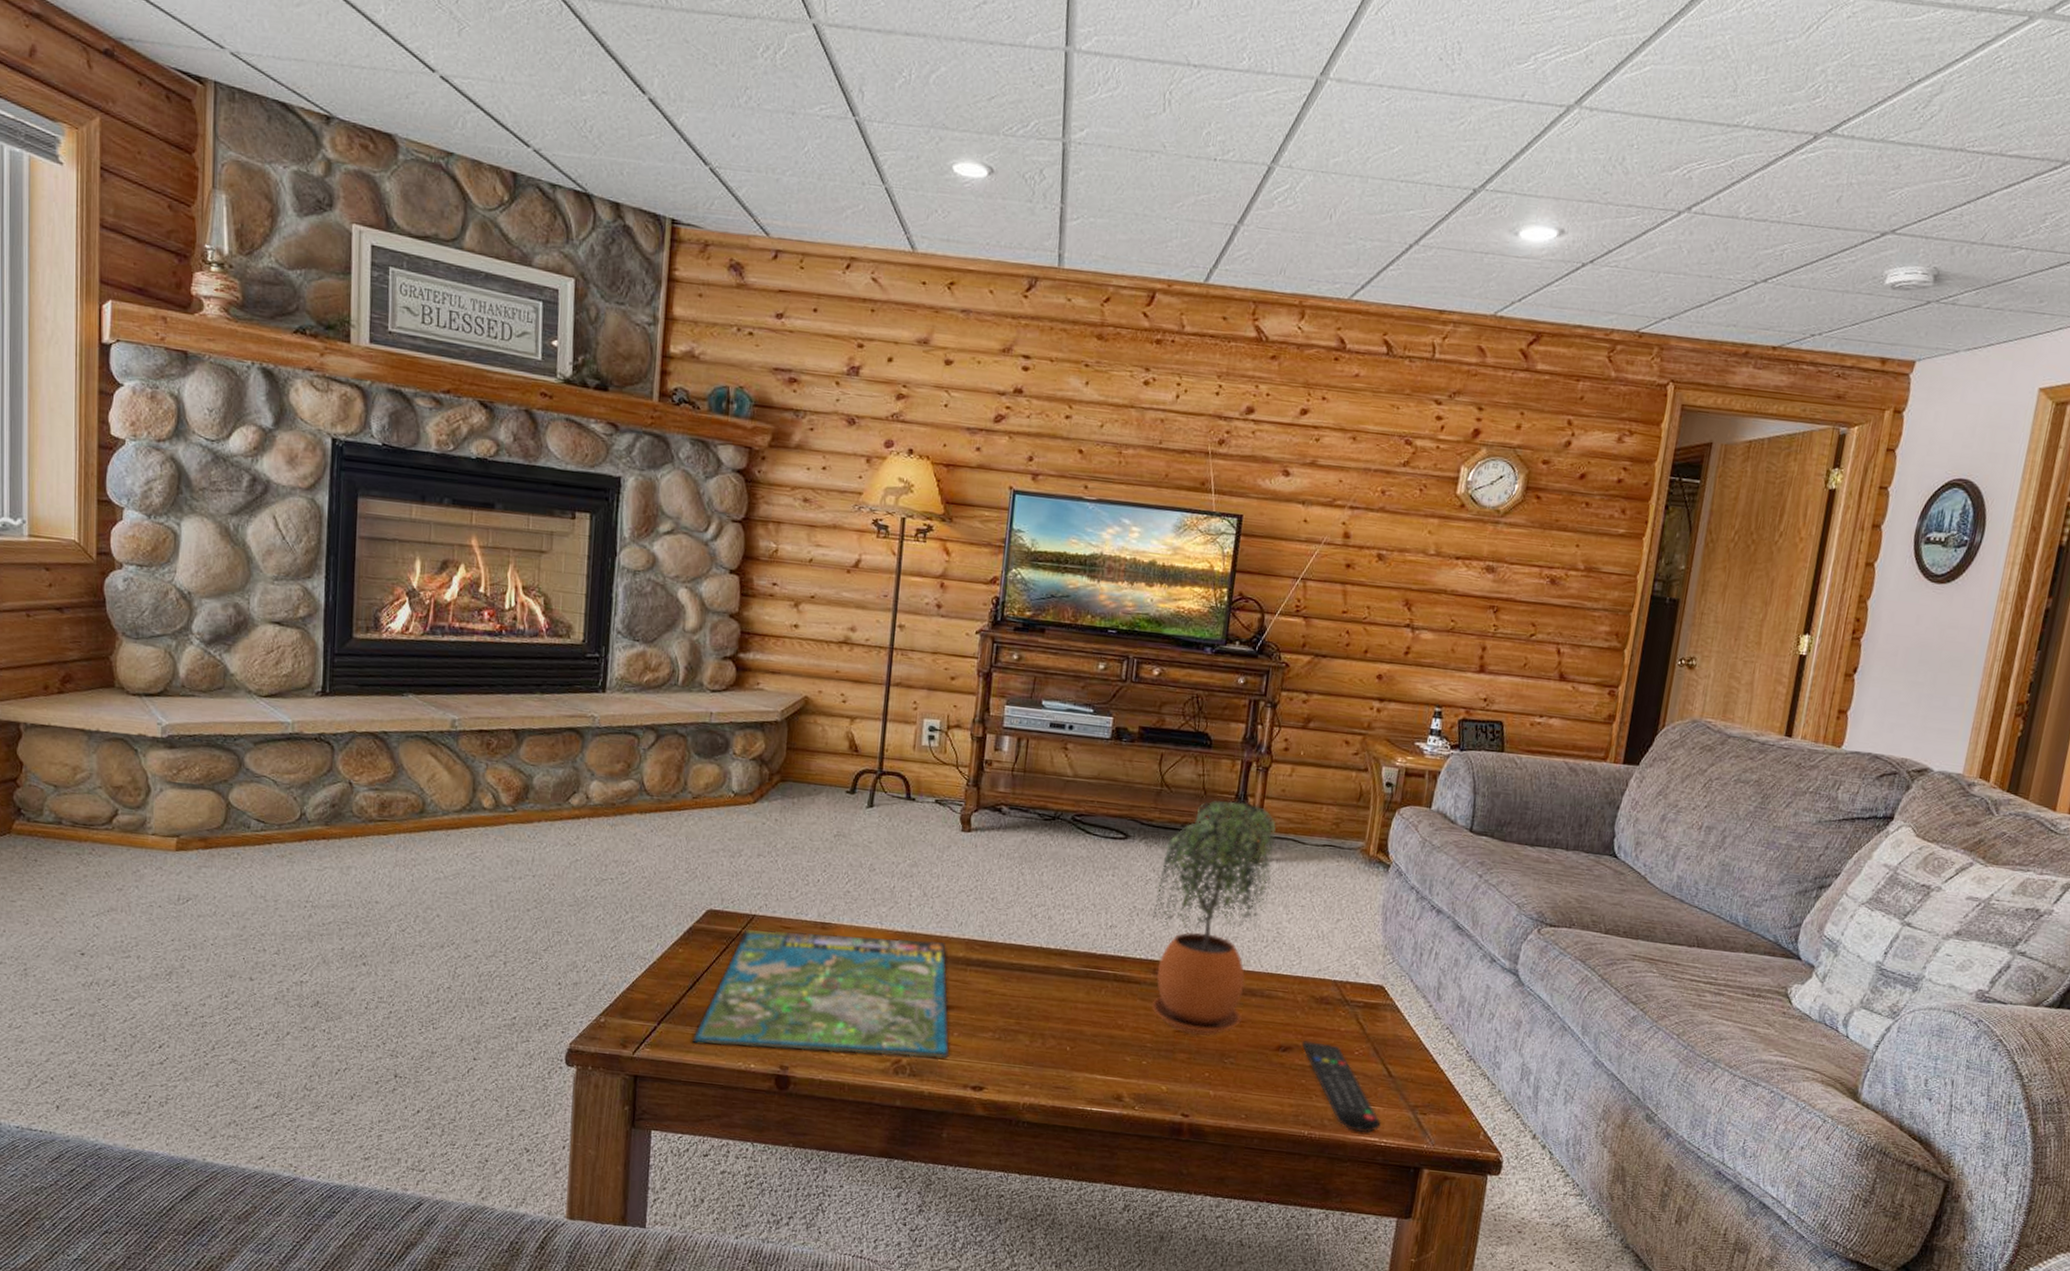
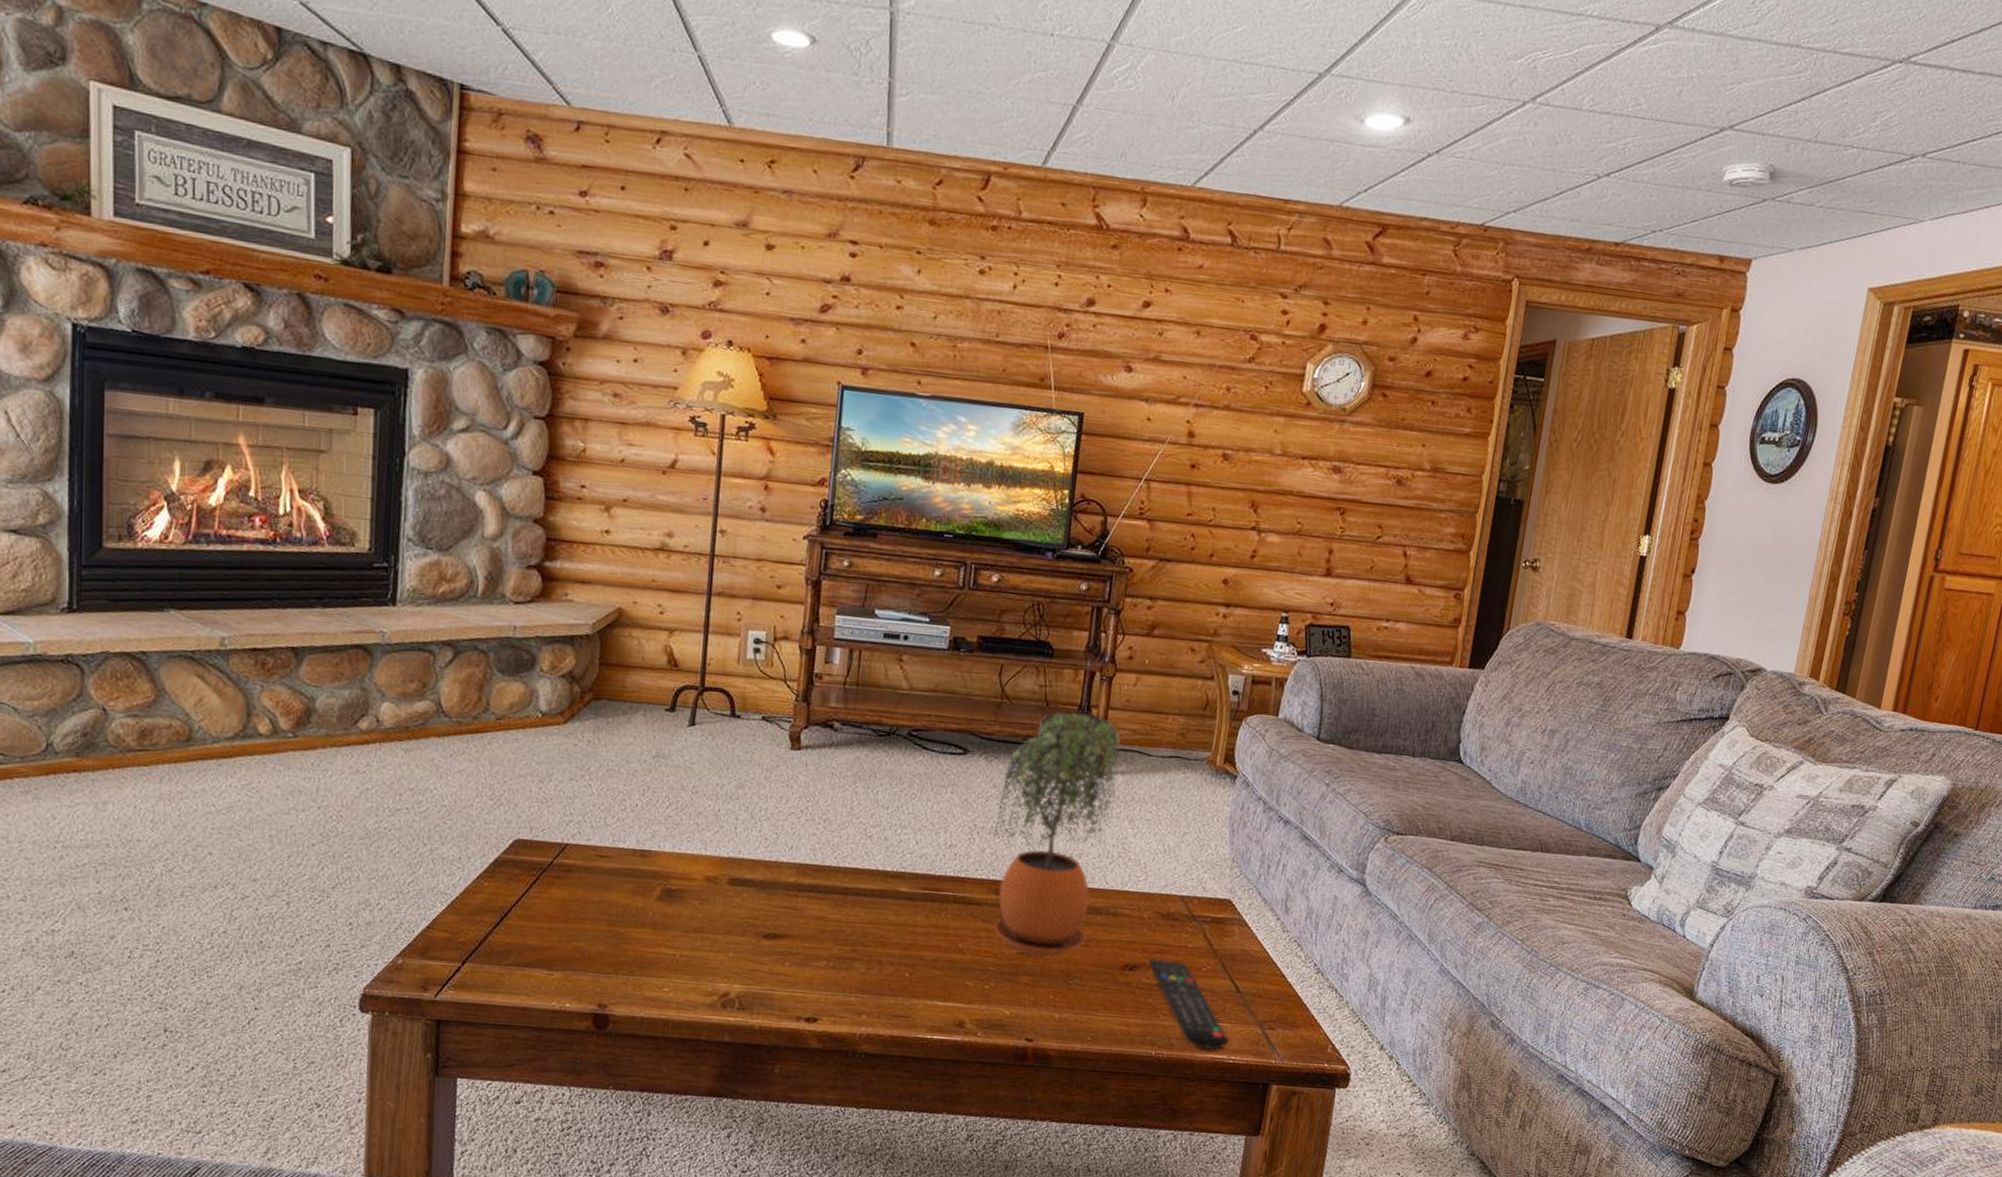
board game: present [692,928,950,1058] -> none [501,858,781,990]

